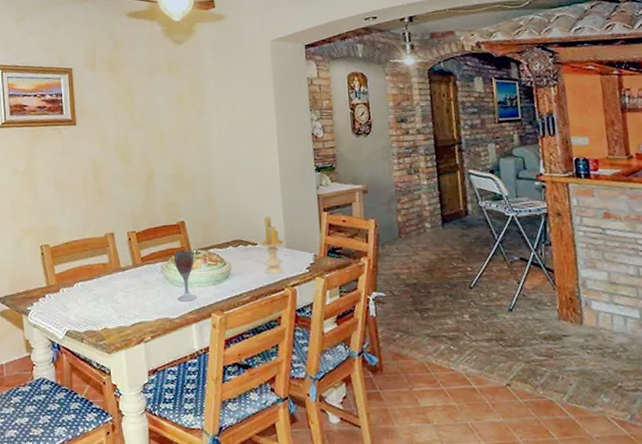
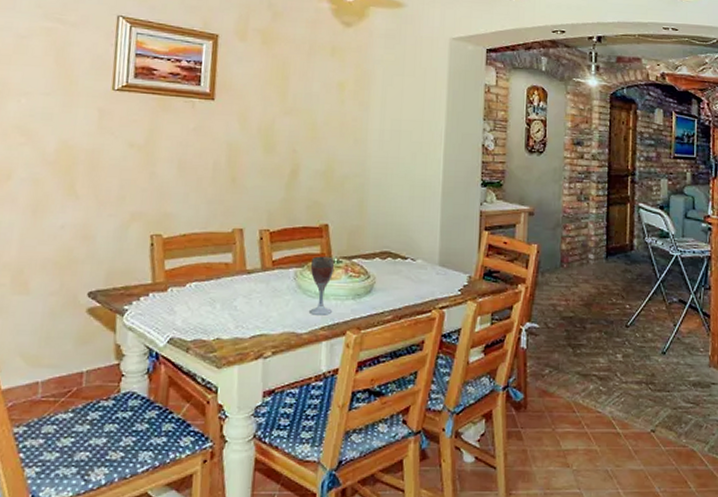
candle: present [258,215,287,275] -> none [408,228,441,295]

